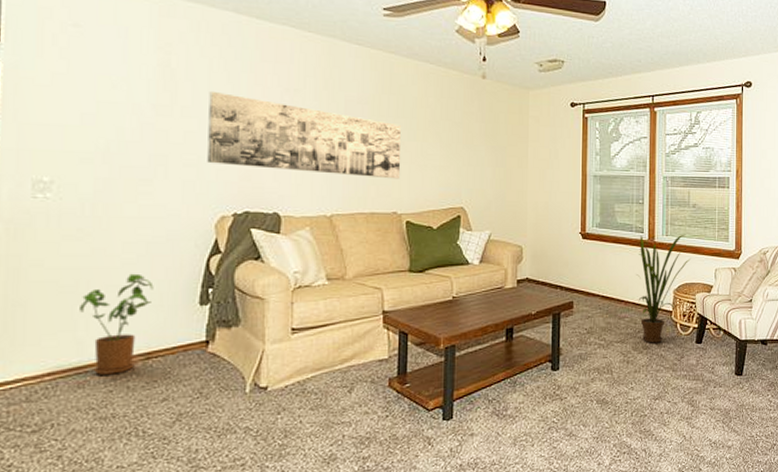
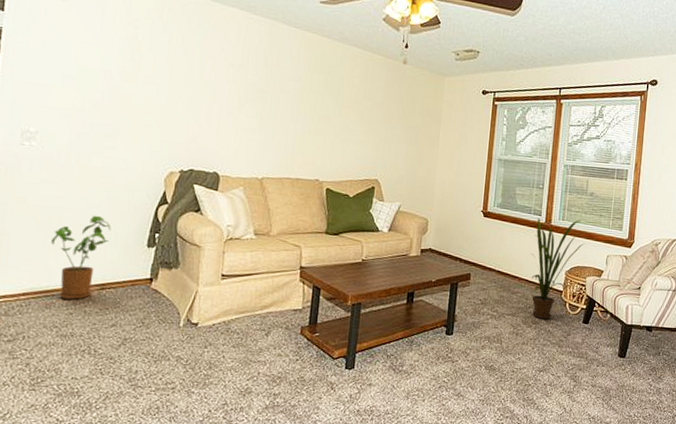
wall art: present [207,90,402,179] -> none [162,62,329,150]

